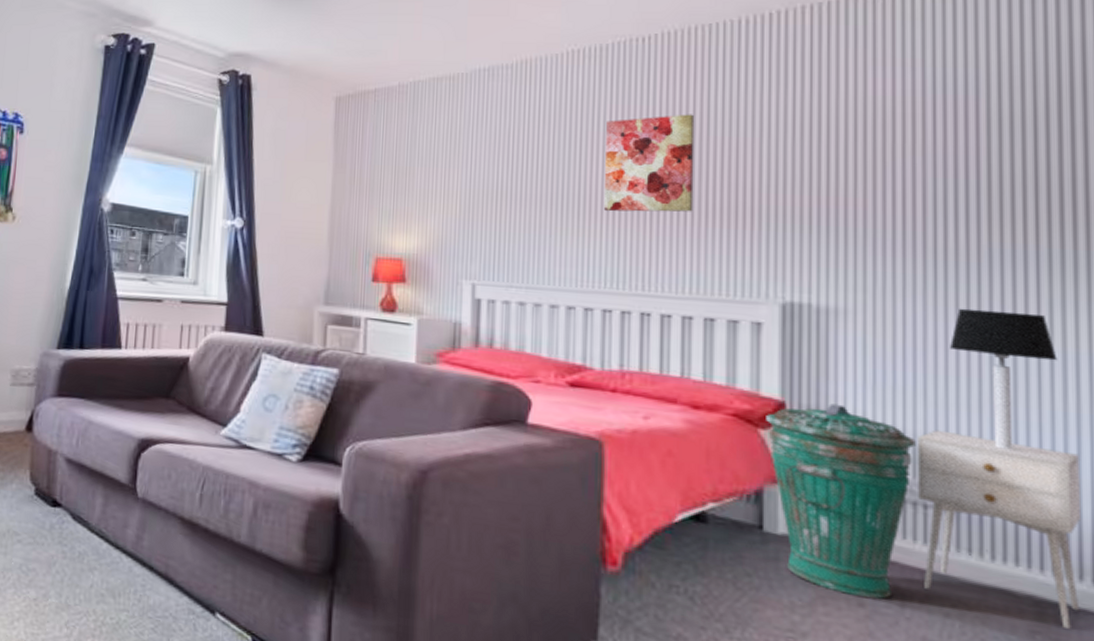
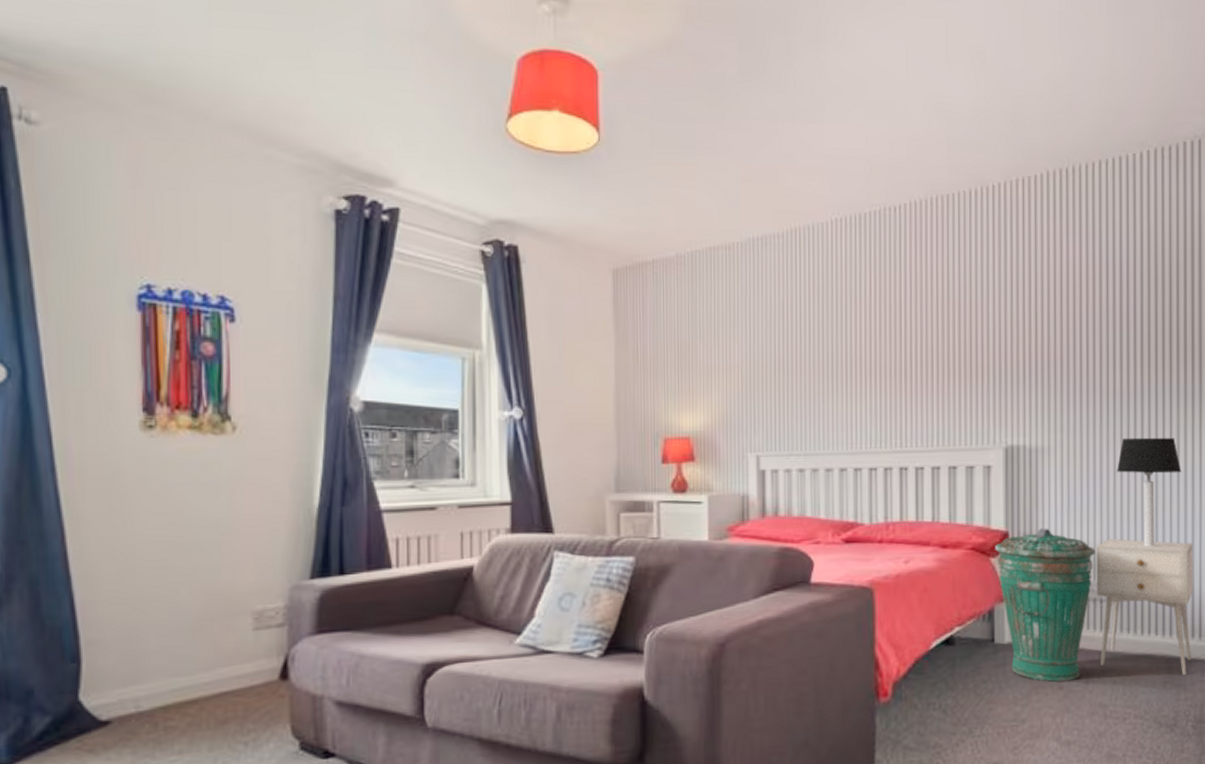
wall art: present [603,114,695,212] -> none [866,280,938,376]

